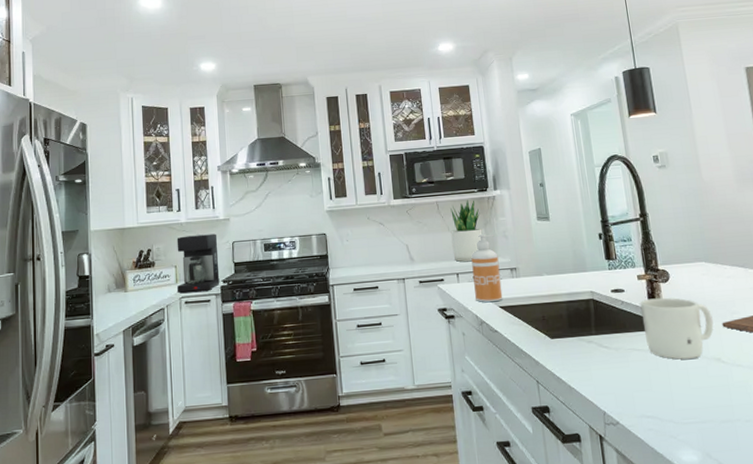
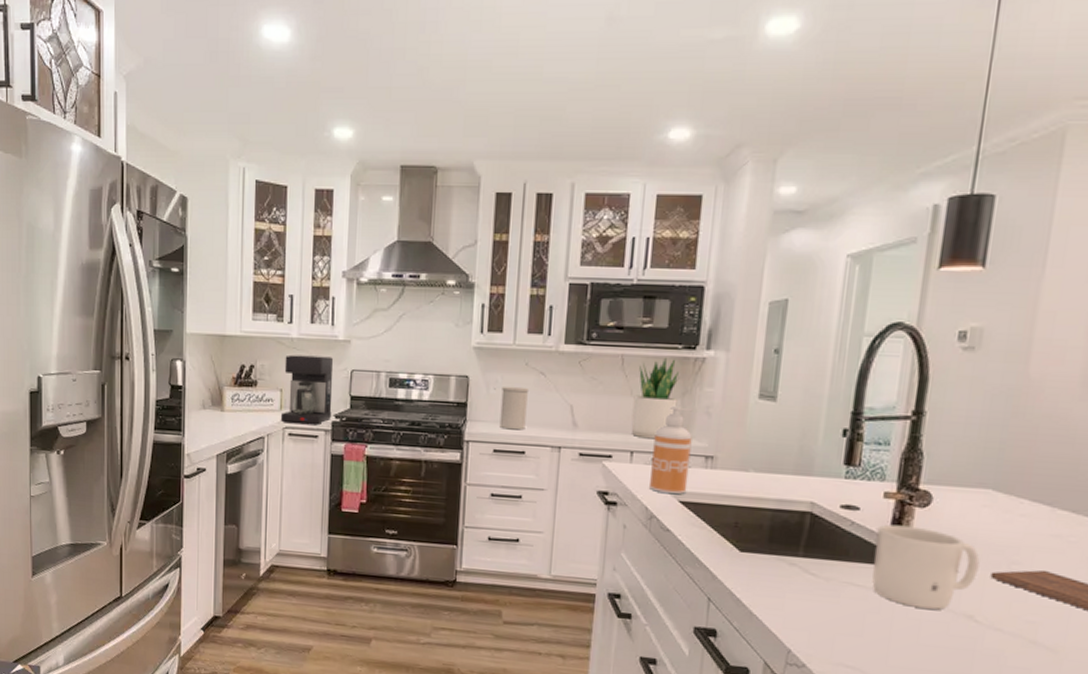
canister: none [353,236,375,271] -> present [499,386,530,431]

